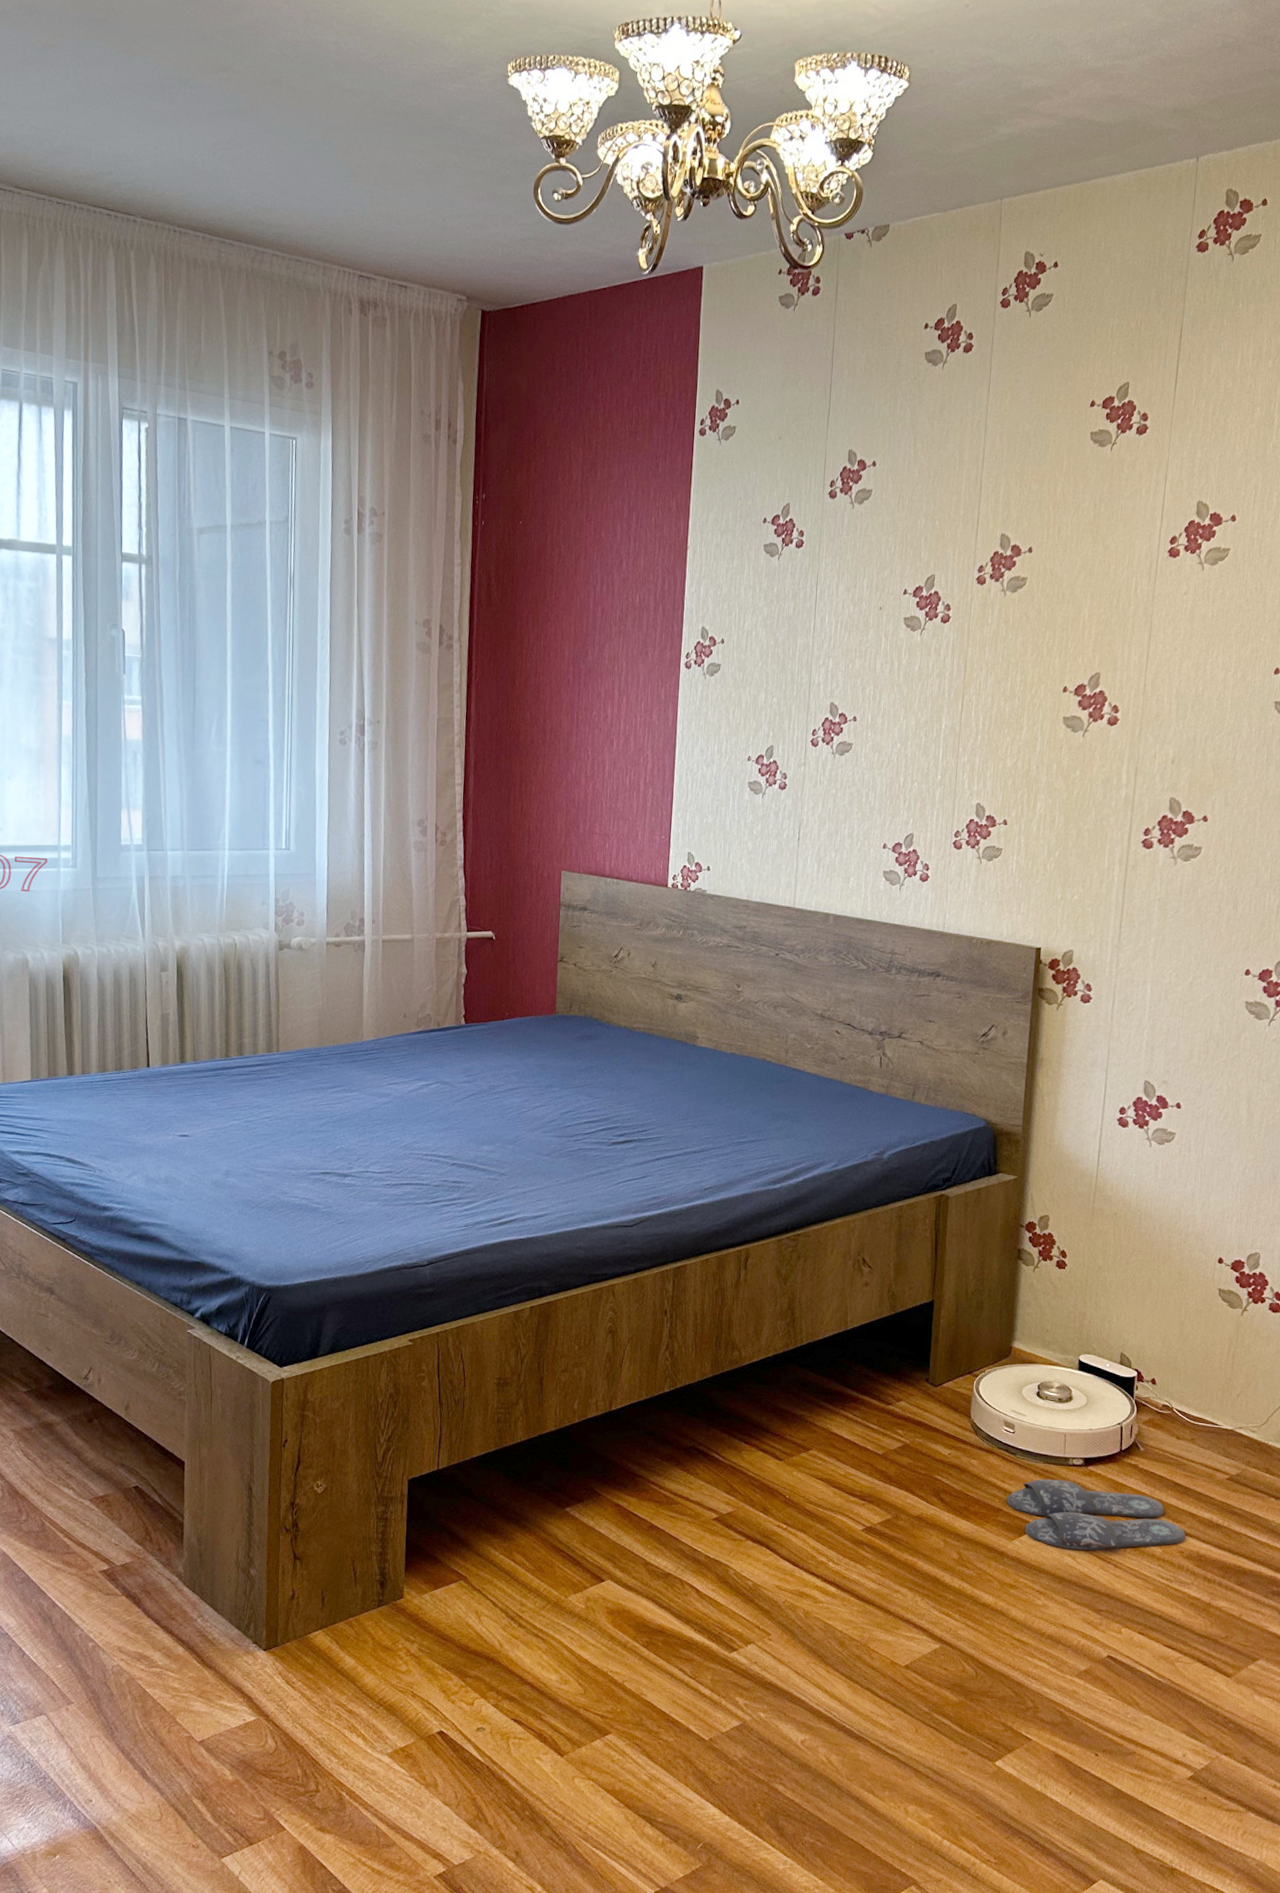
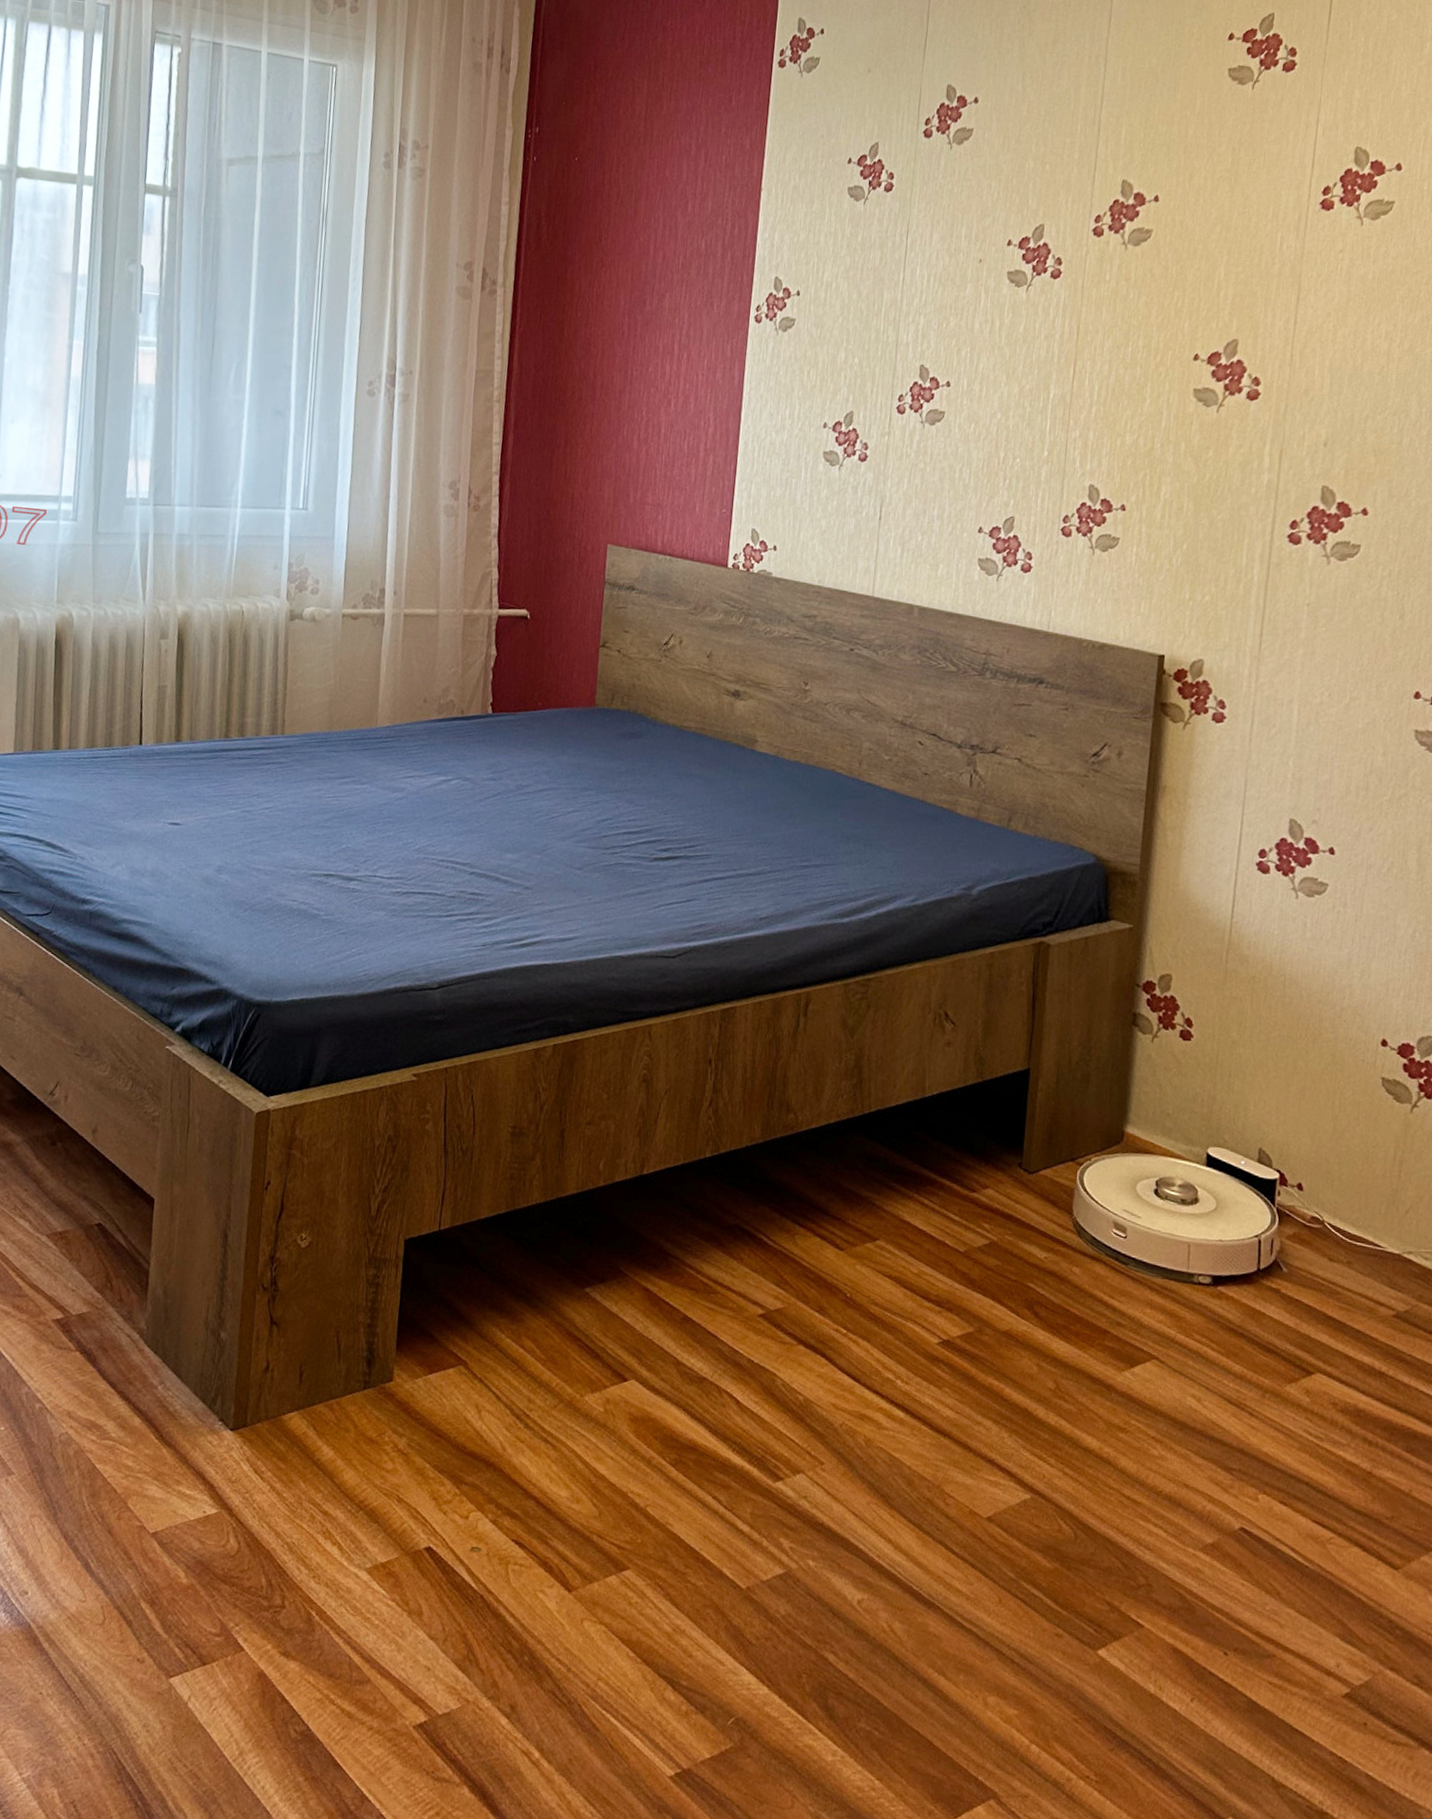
slippers: present [1007,1479,1186,1551] -> none [1116,1297,1340,1393]

